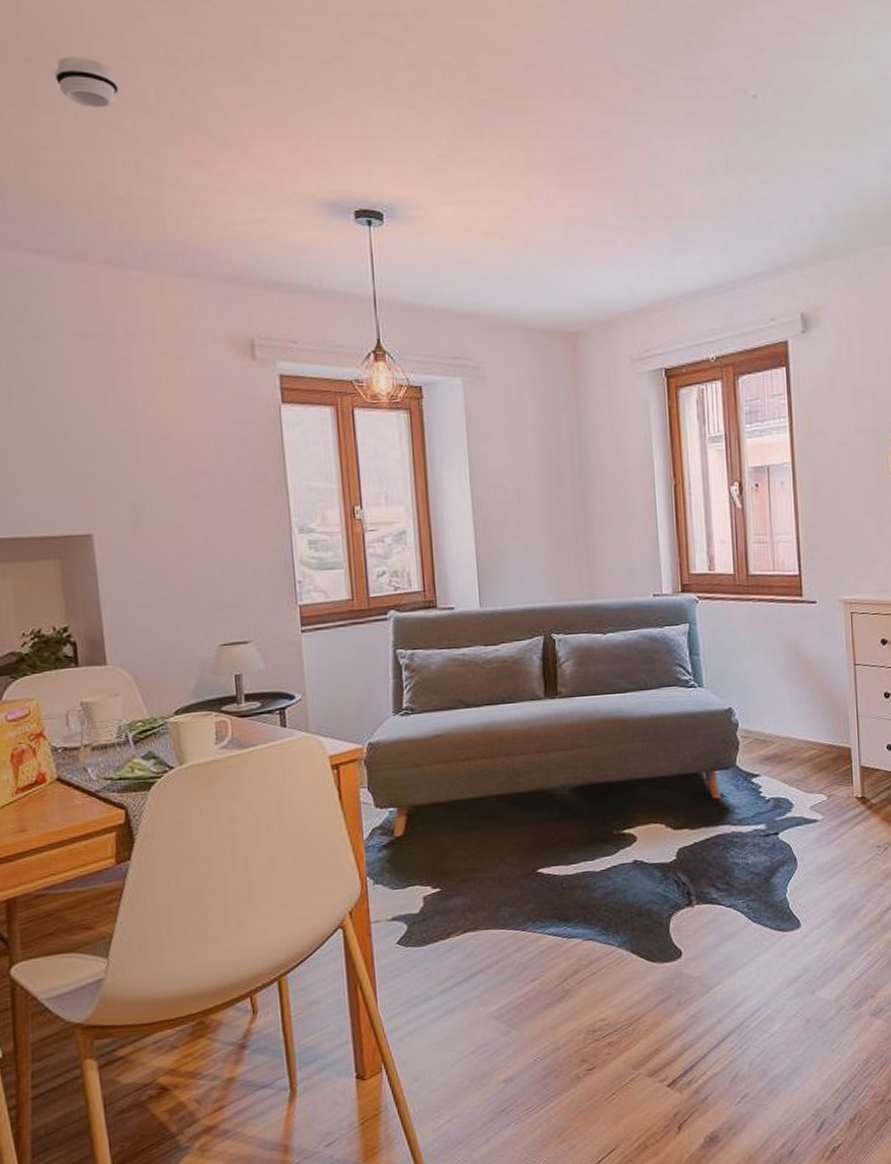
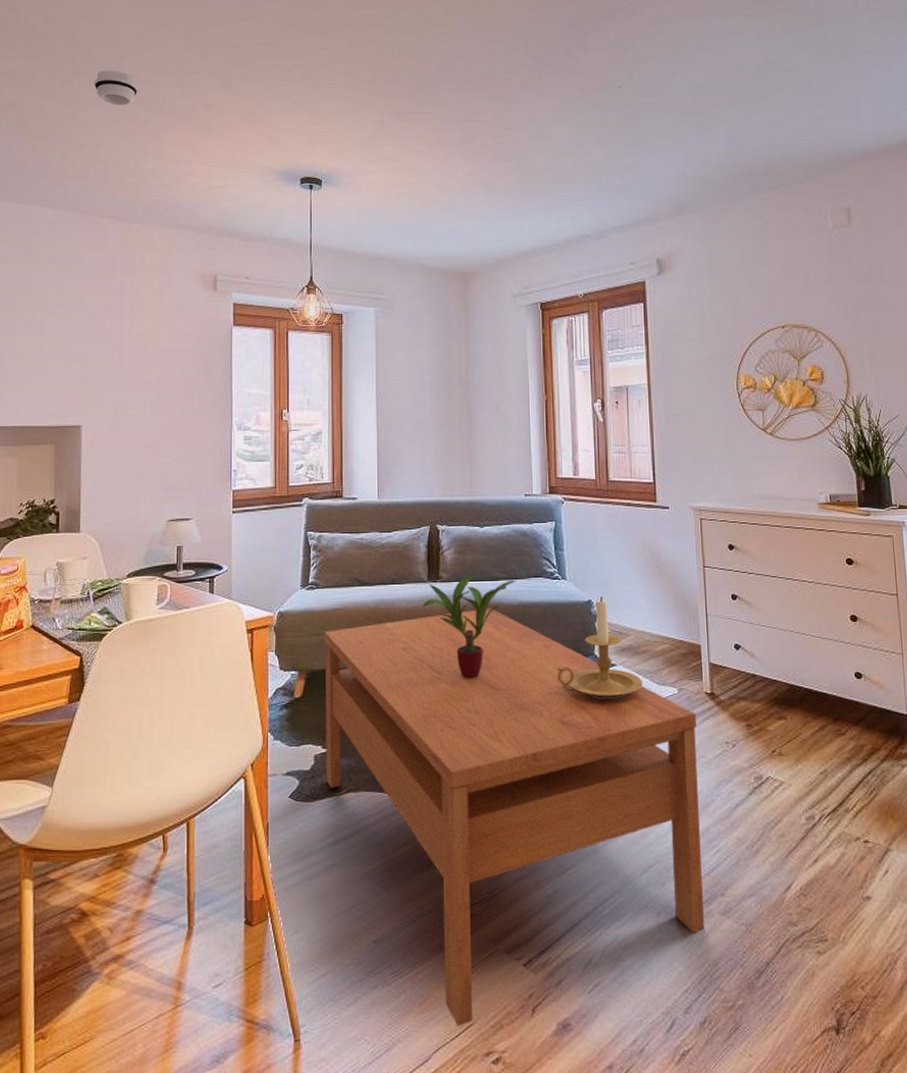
coffee table: none [425,723,855,1153] -> present [324,607,705,1026]
potted plant: none [539,686,648,802] -> present [422,573,517,679]
candle holder: none [694,703,789,812] -> present [556,596,643,699]

